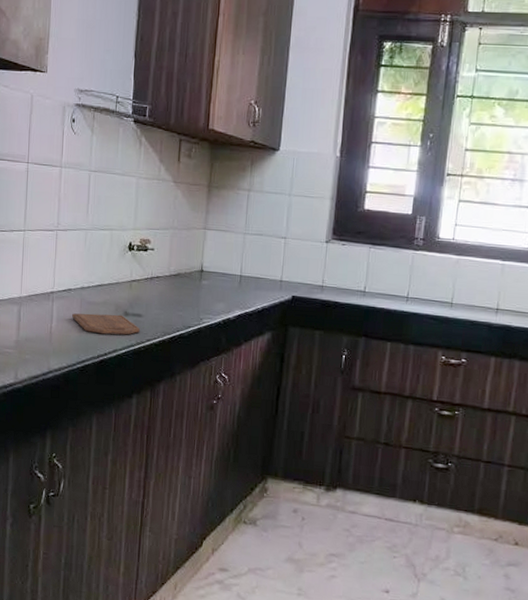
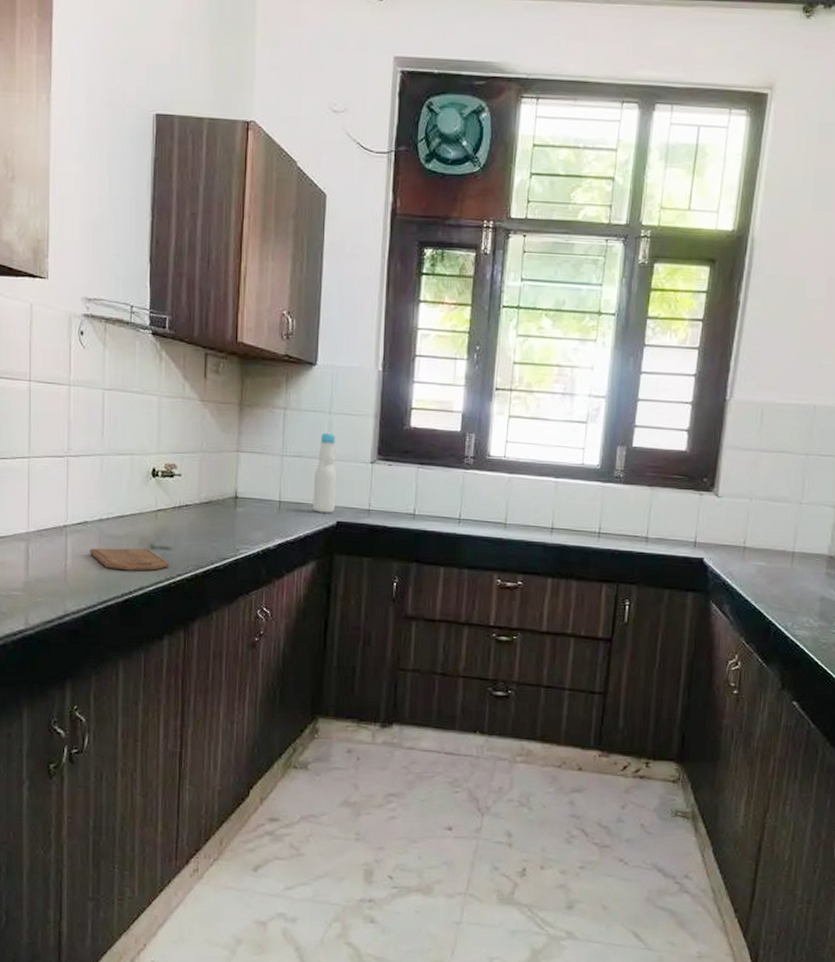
bottle: none [270,212,294,288] -> present [312,431,337,513]

